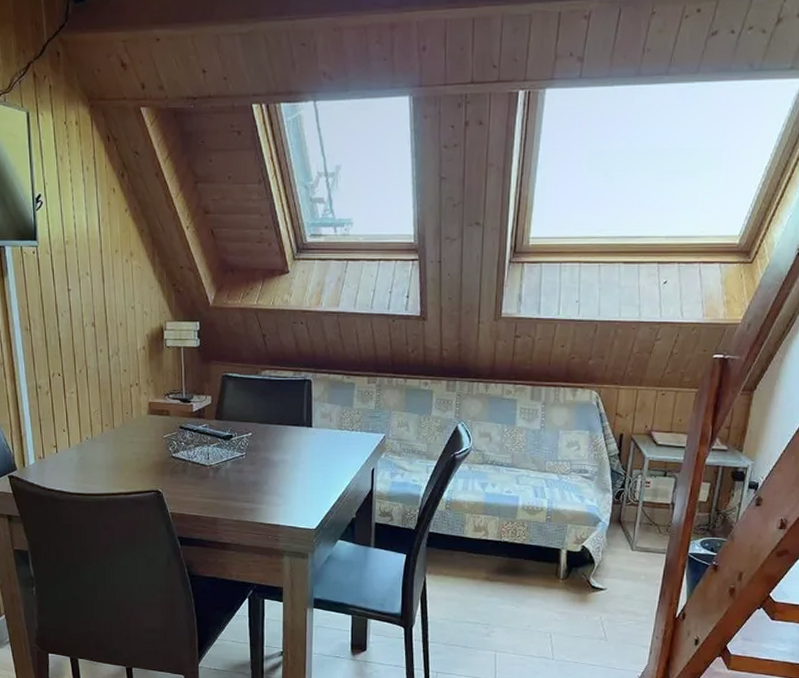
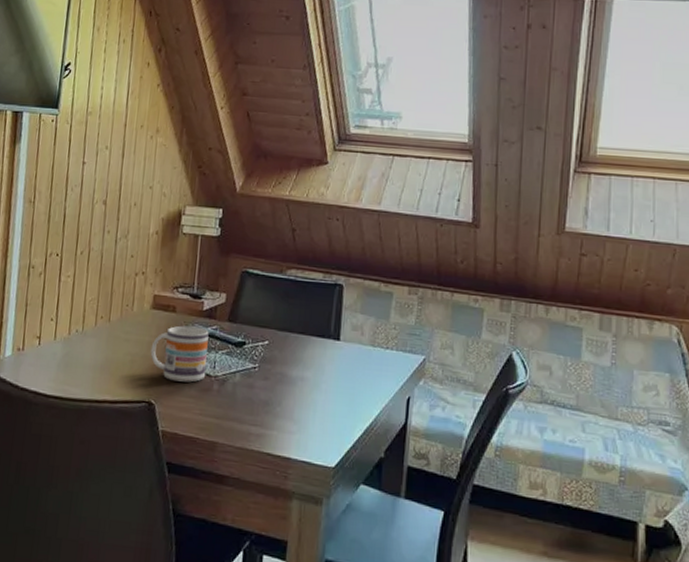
mug: none [152,426,202,472] -> present [150,325,209,382]

